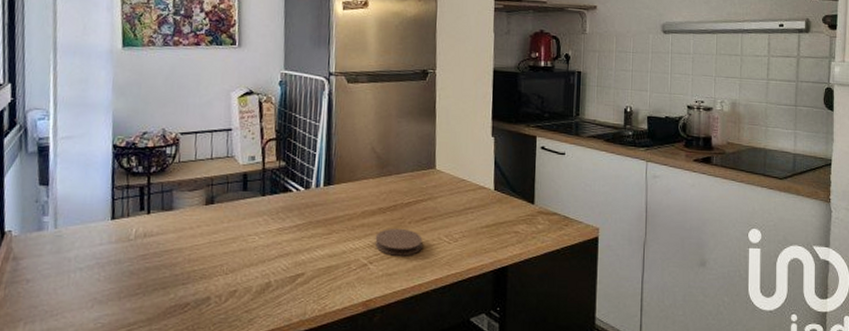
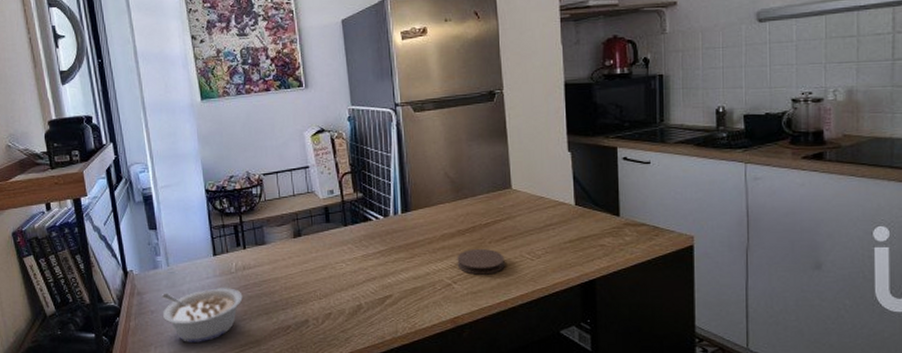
legume: none [39,256,139,320] -> present [161,288,243,344]

